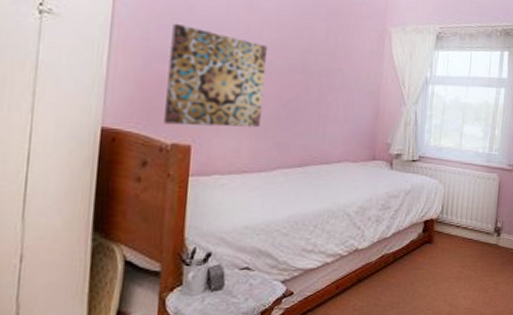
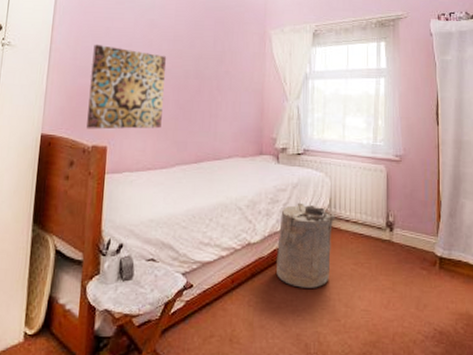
laundry hamper: none [383,209,447,291] -> present [276,202,335,288]

